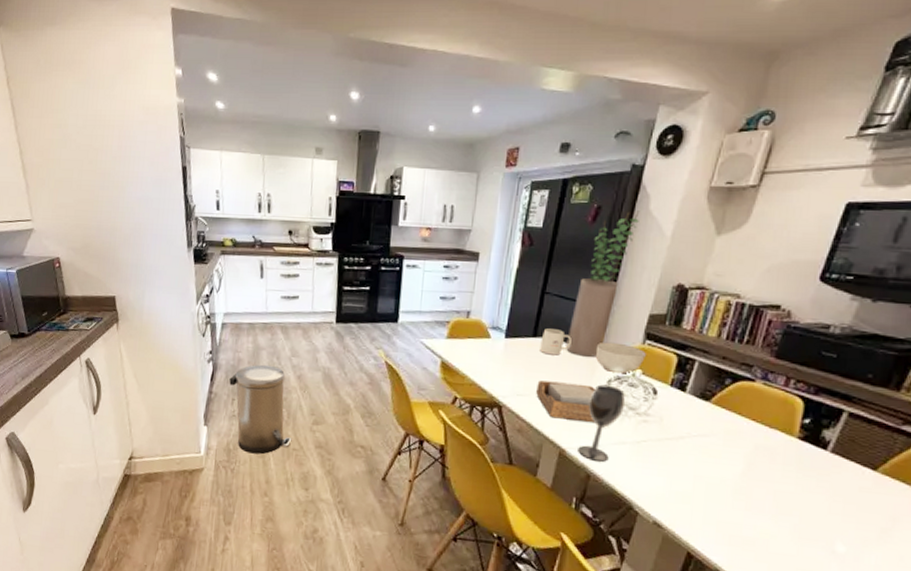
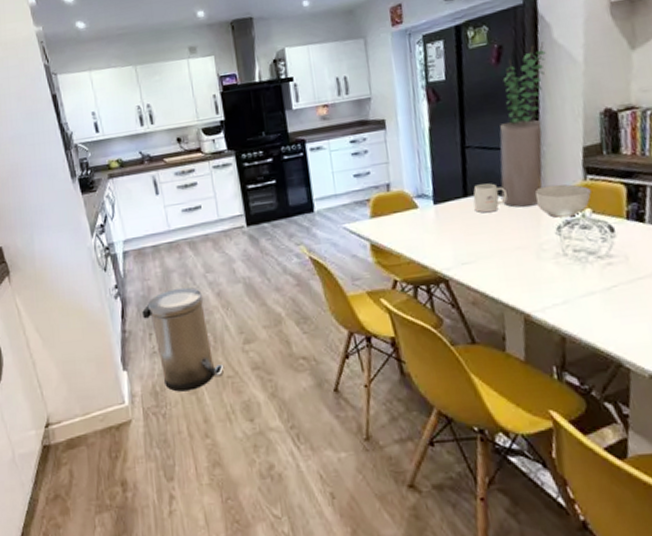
napkin holder: present [536,380,595,422] -> none [480,237,554,282]
wine glass: present [578,384,625,462] -> none [542,232,583,320]

